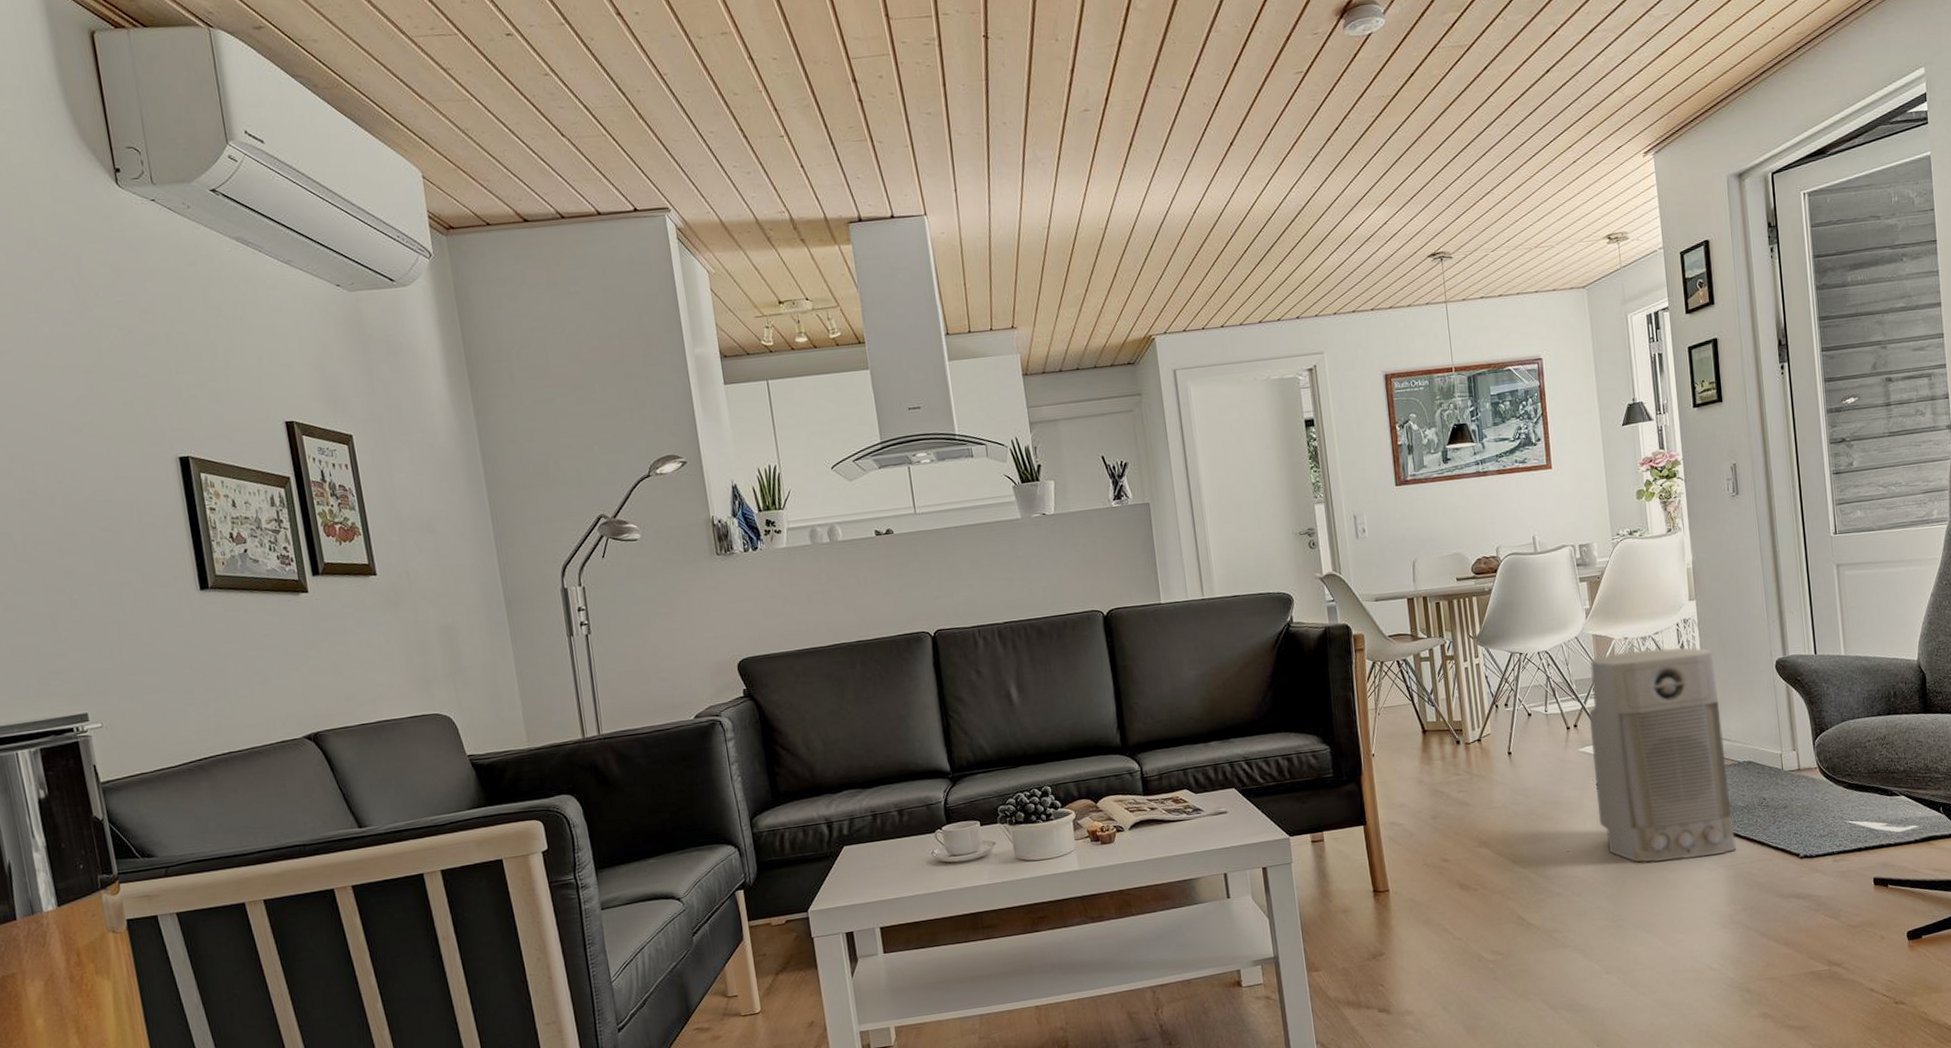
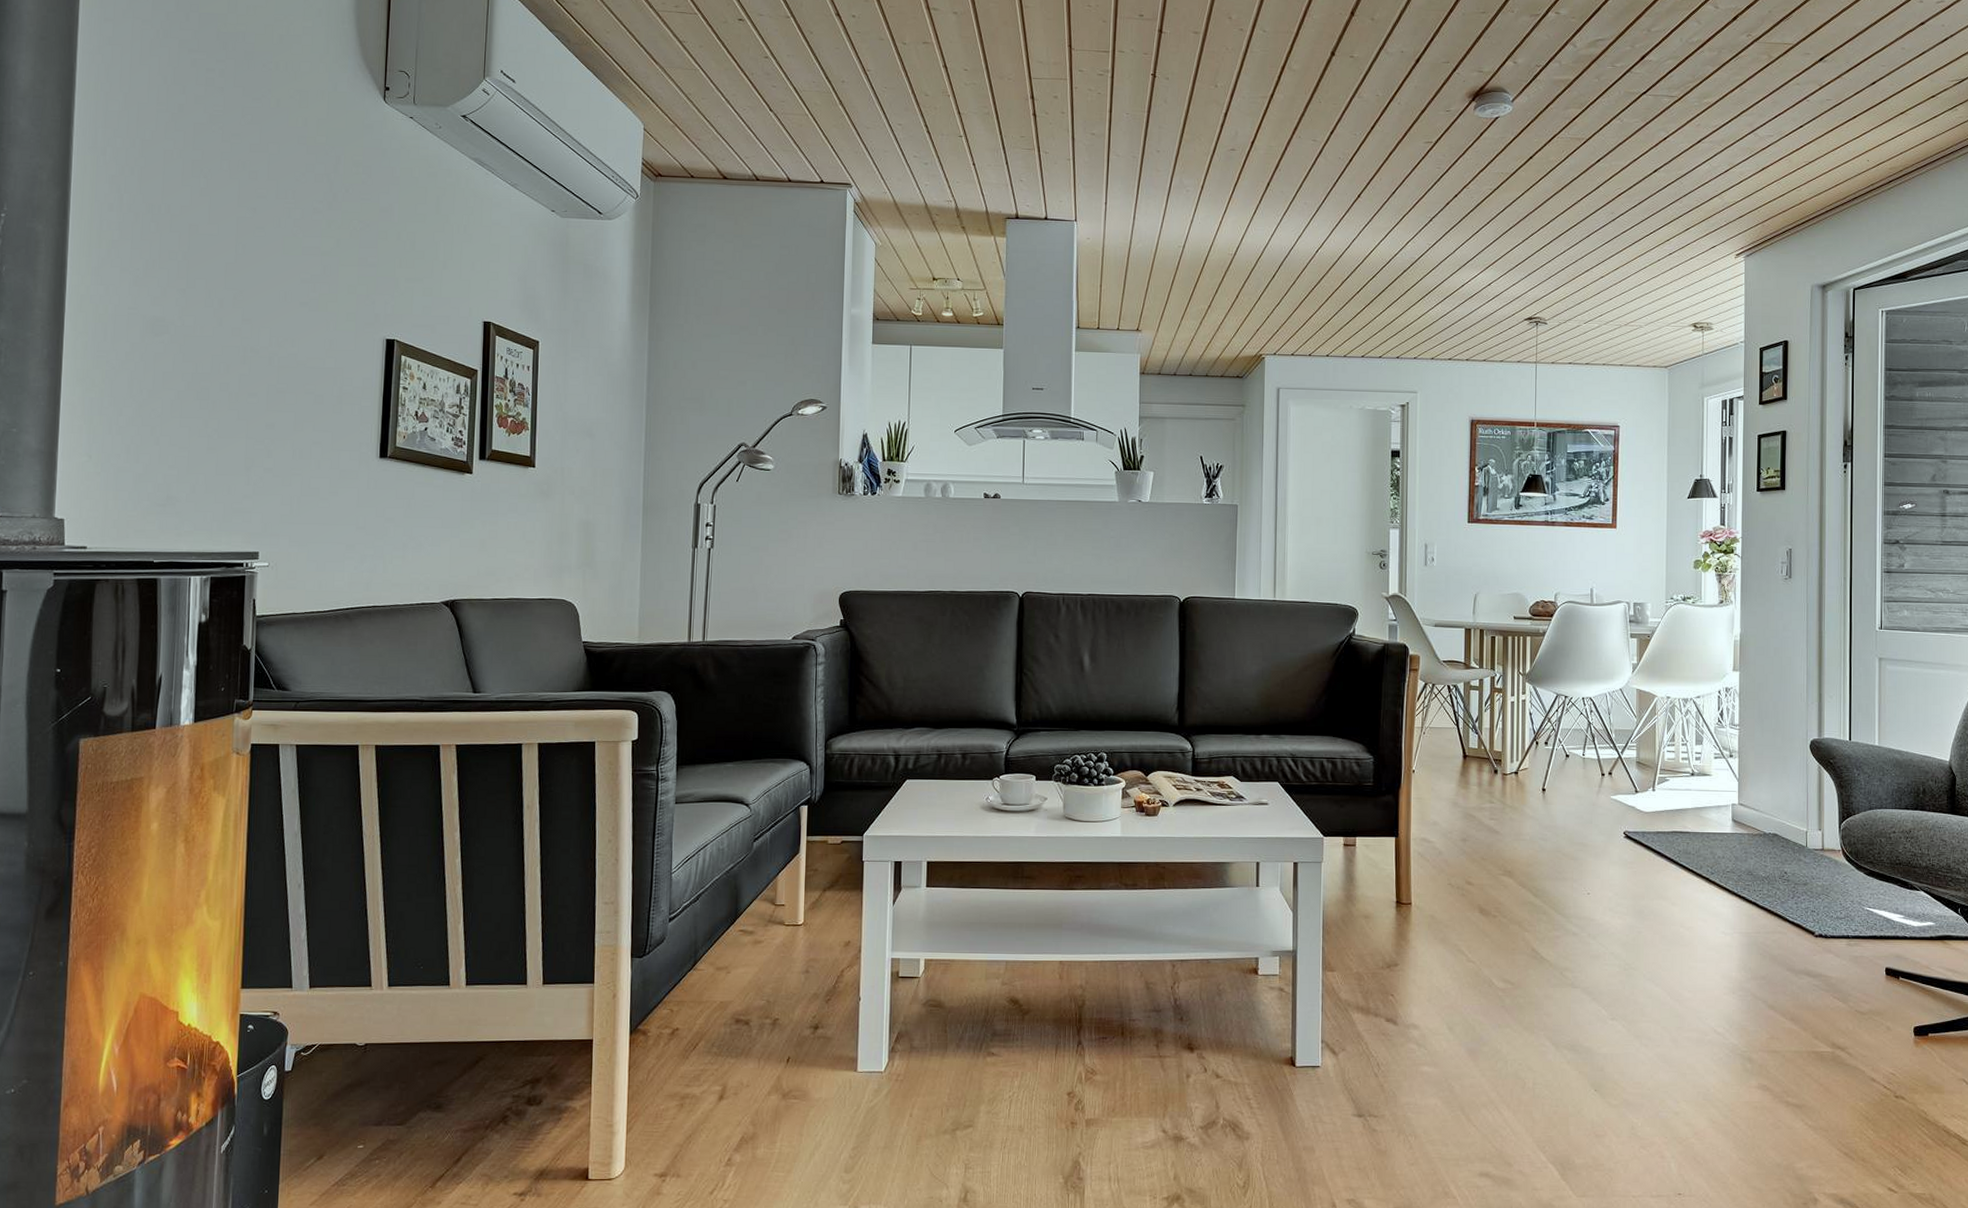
air purifier: present [1589,647,1736,863] -> none [1623,709,1753,920]

